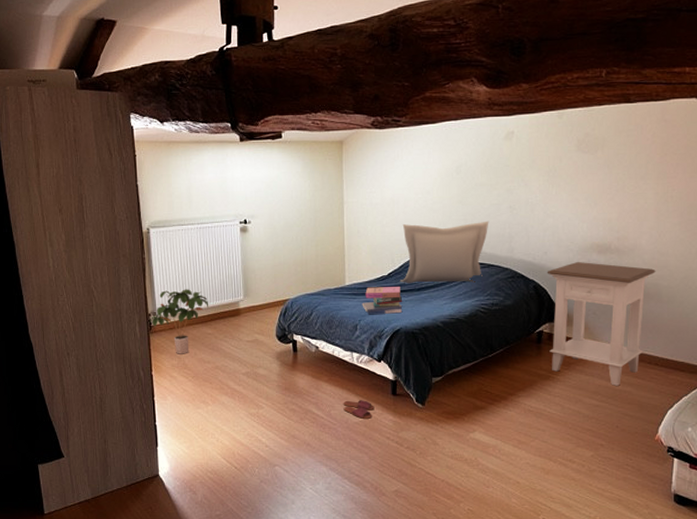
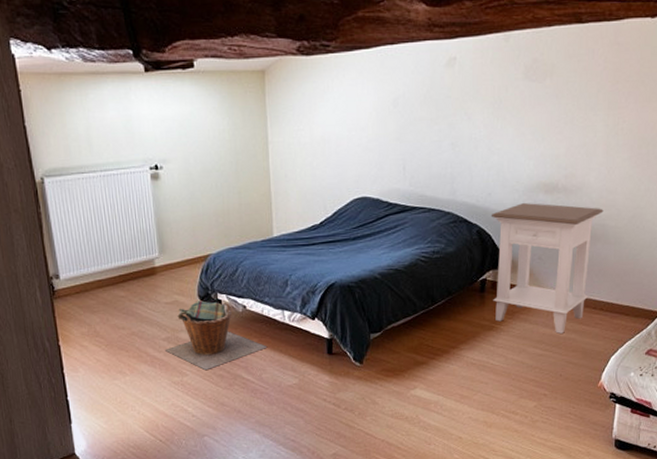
potted plant: present [149,289,209,354] -> none [52,247,120,321]
laundry basket: none [245,340,337,405] -> present [165,300,268,371]
slippers: present [343,400,375,419] -> none [275,361,309,381]
books: present [362,287,403,315] -> none [292,236,337,269]
cushion: present [399,221,489,284] -> none [333,160,430,233]

